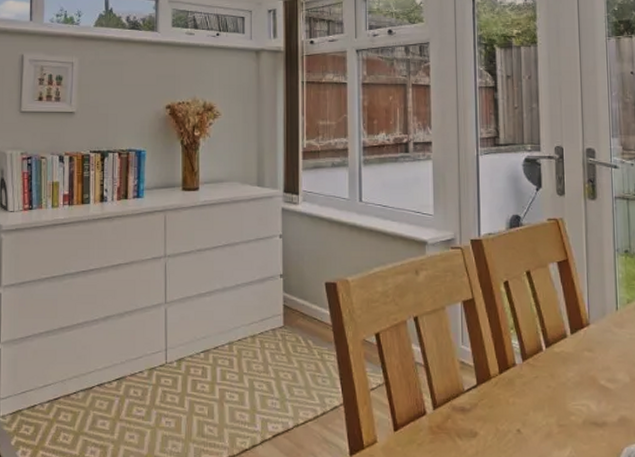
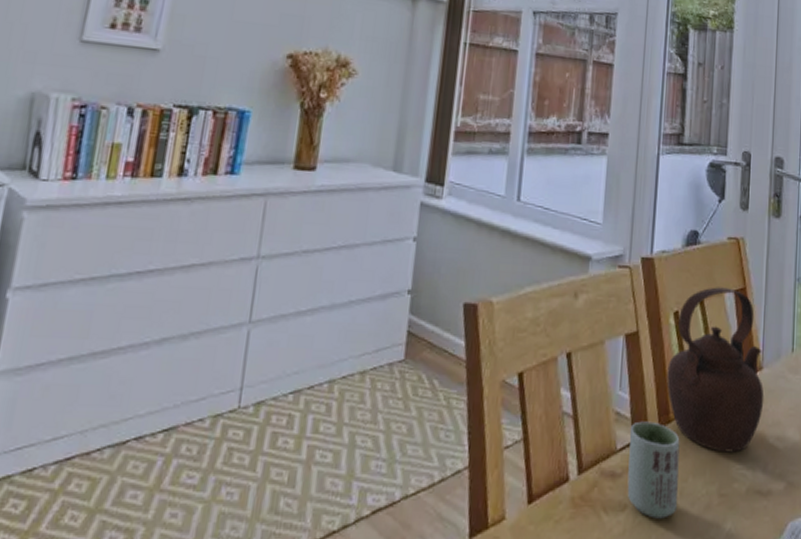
cup: none [474,368,522,443] -> present [627,421,680,519]
teapot: none [502,260,593,392] -> present [666,287,764,453]

